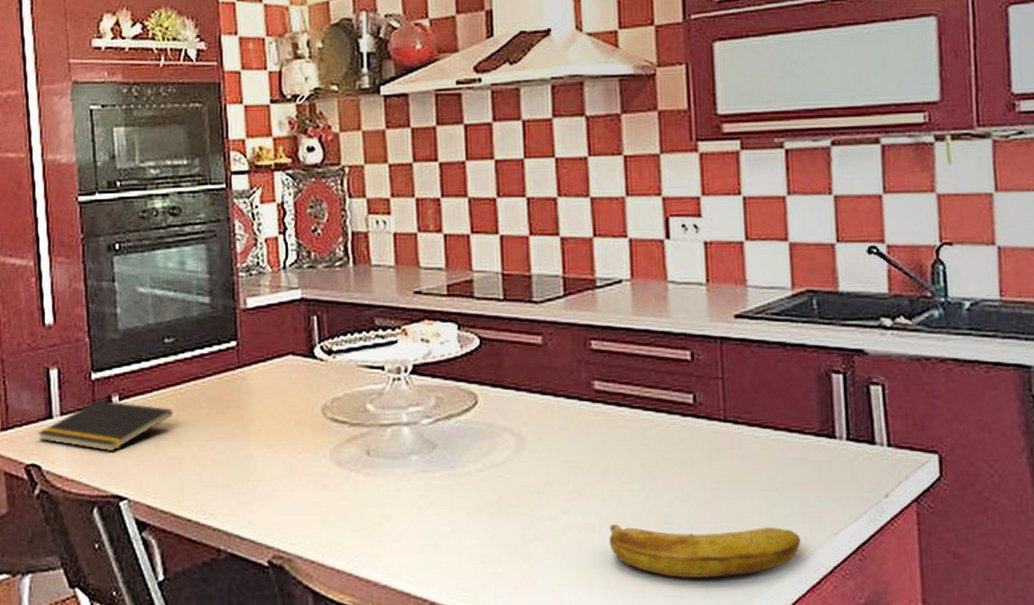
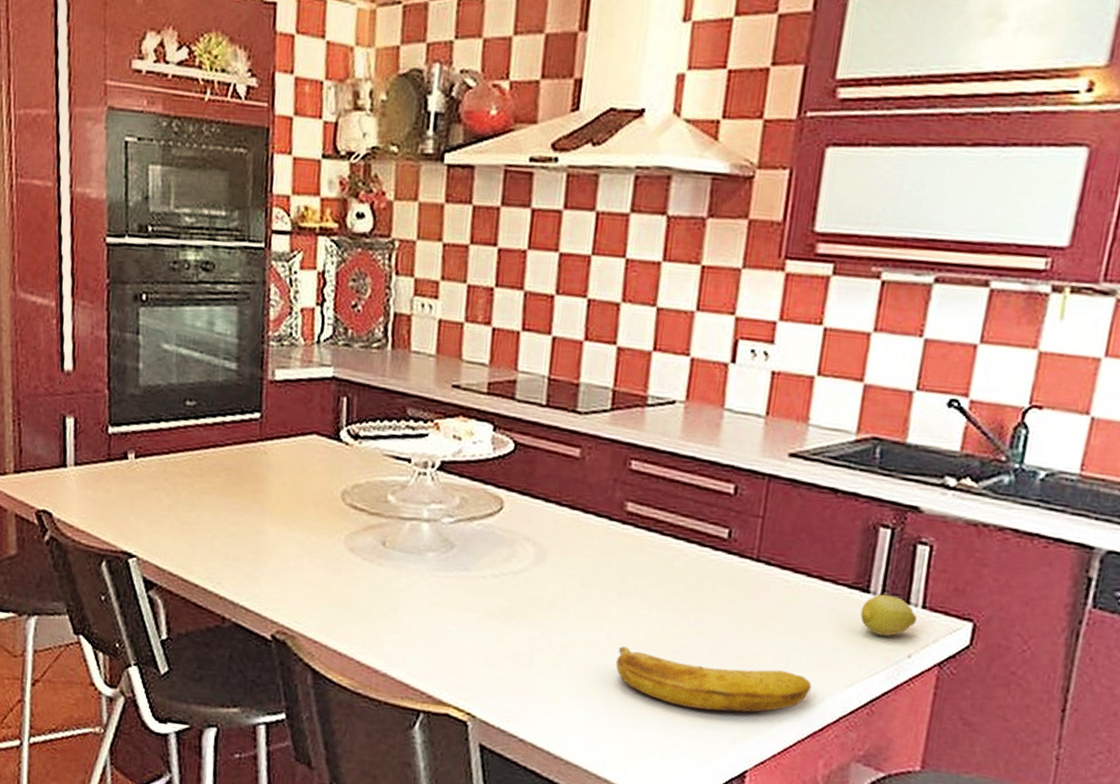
notepad: present [37,399,173,451] -> none [50,454,189,508]
fruit: none [831,437,885,478] -> present [860,594,917,636]

